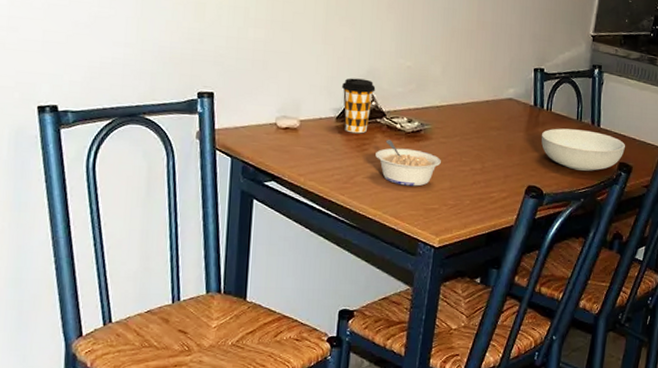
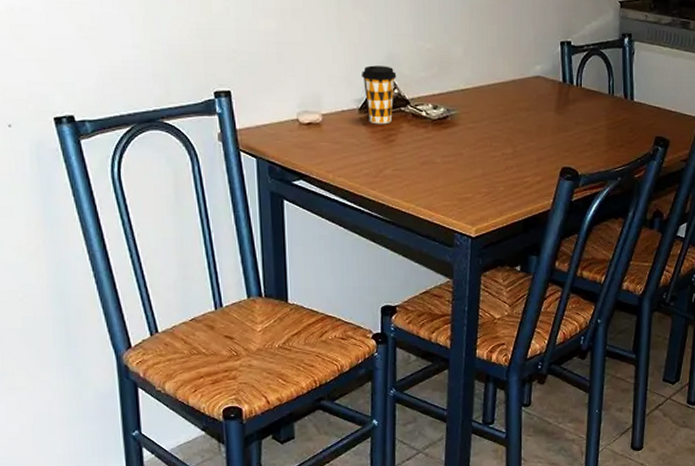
legume: present [375,140,441,187] -> none [403,129,471,176]
serving bowl: present [541,128,625,171] -> none [572,104,661,148]

